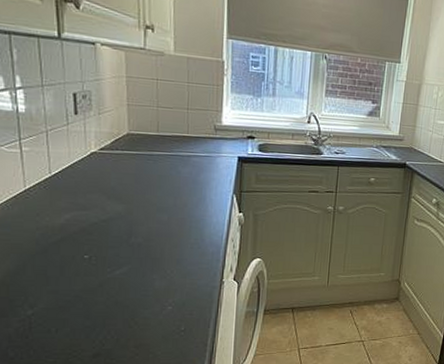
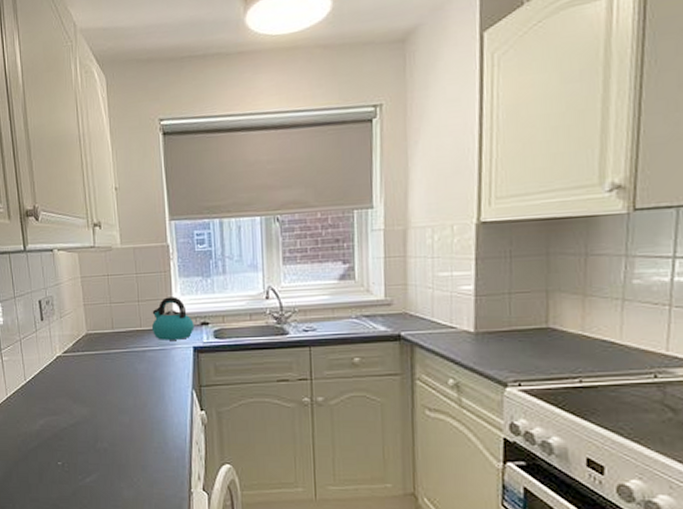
kettle: none [198,109,241,149] -> present [151,297,195,340]

